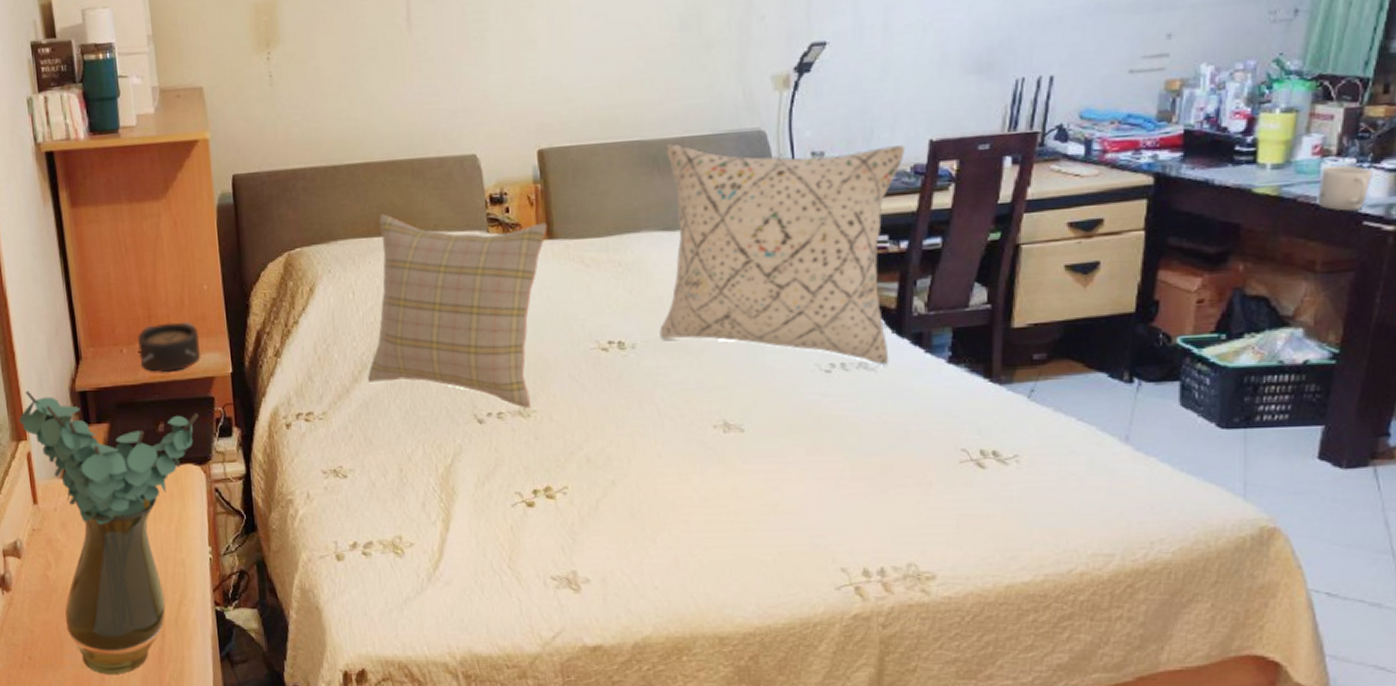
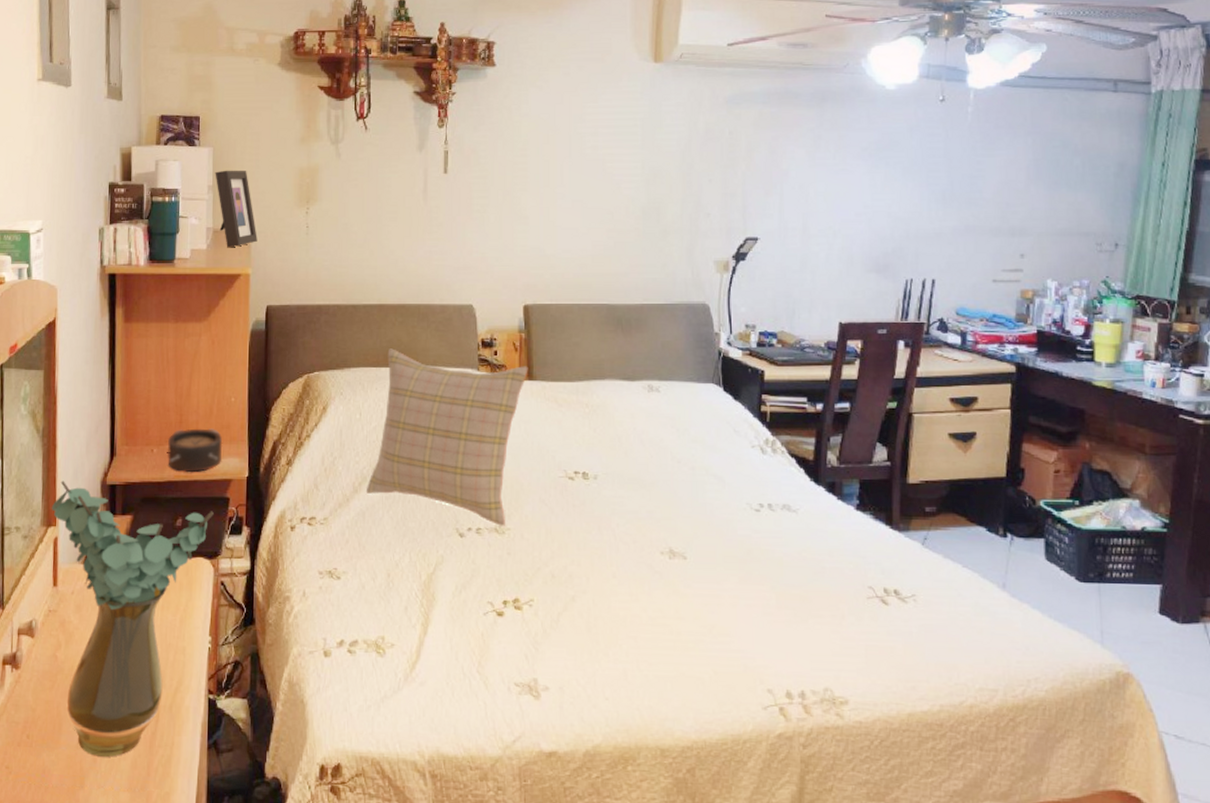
picture frame: none [153,12,213,110] -> present [215,170,257,248]
pillow: present [659,143,905,364] -> none [618,309,820,507]
mug: present [1319,165,1372,212] -> none [1143,368,1183,406]

